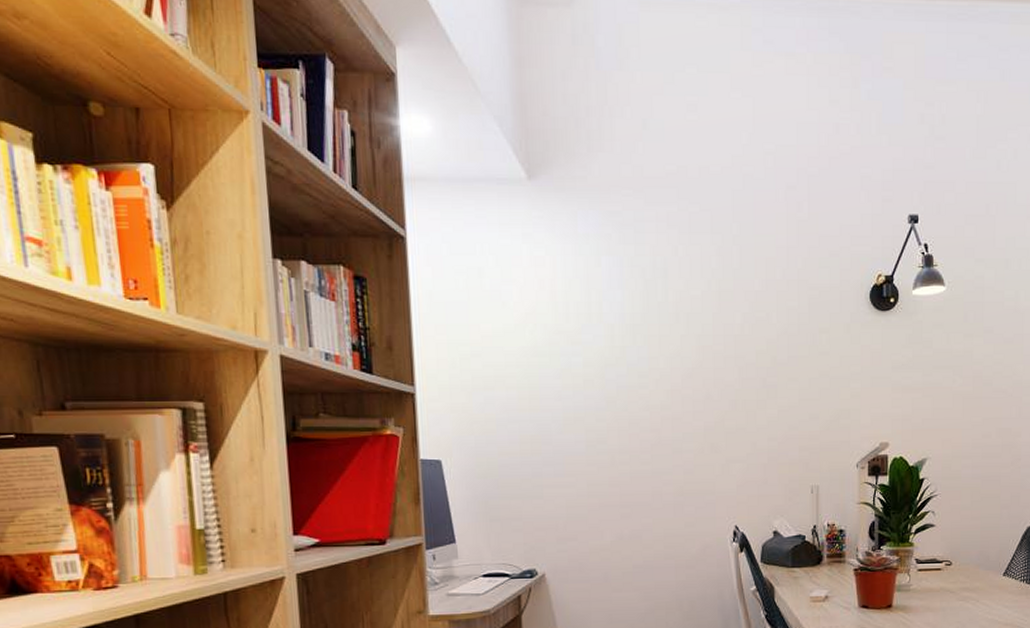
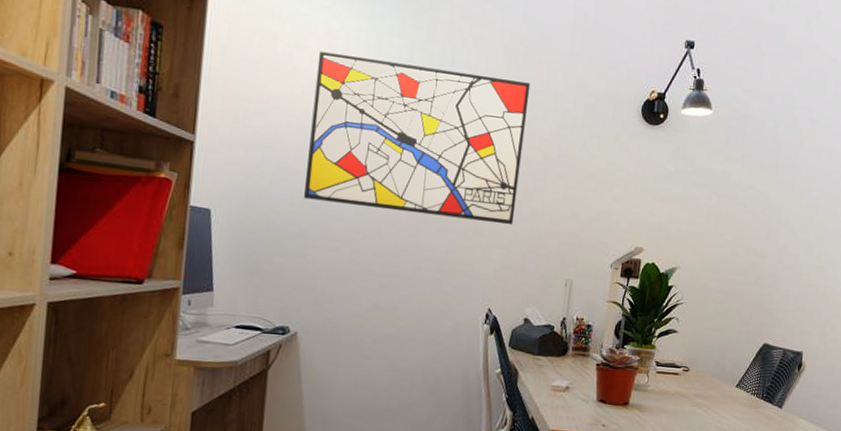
wall art: none [526,281,750,437] -> present [303,51,531,225]

